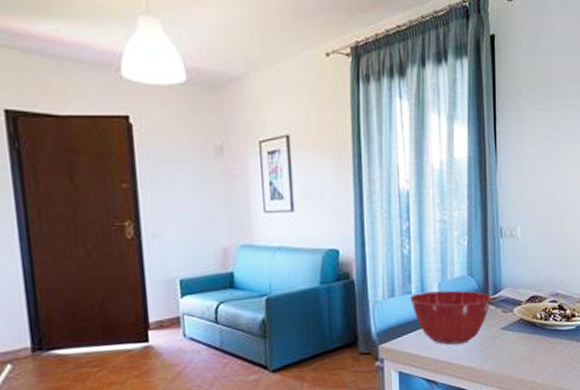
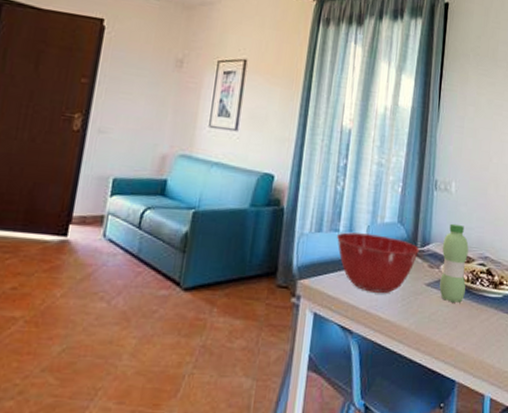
water bottle: none [514,267,539,341] -> present [439,223,469,303]

